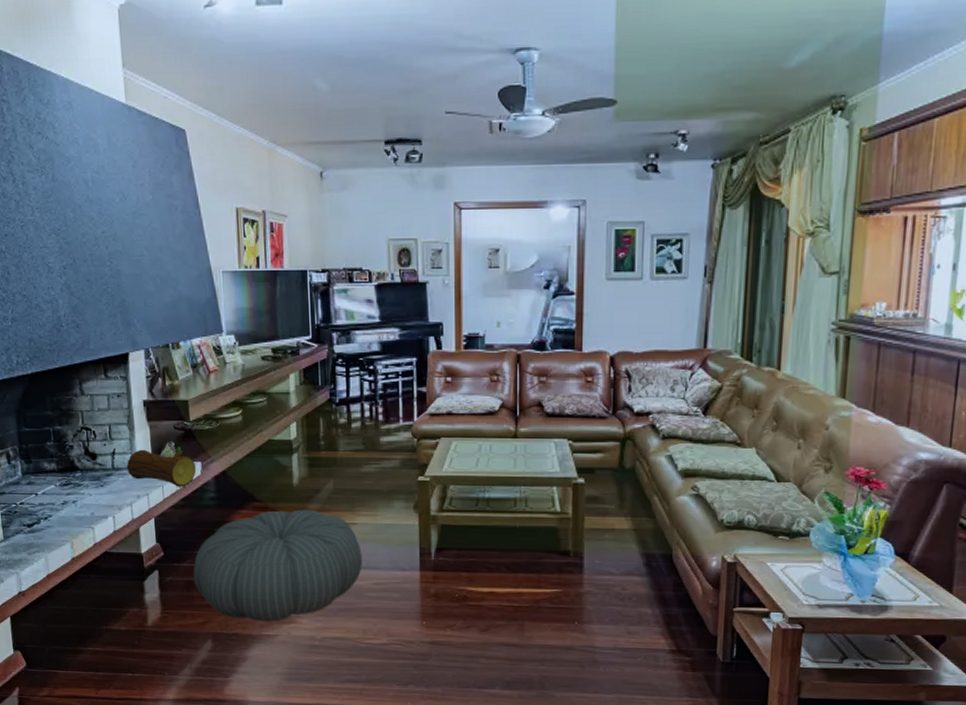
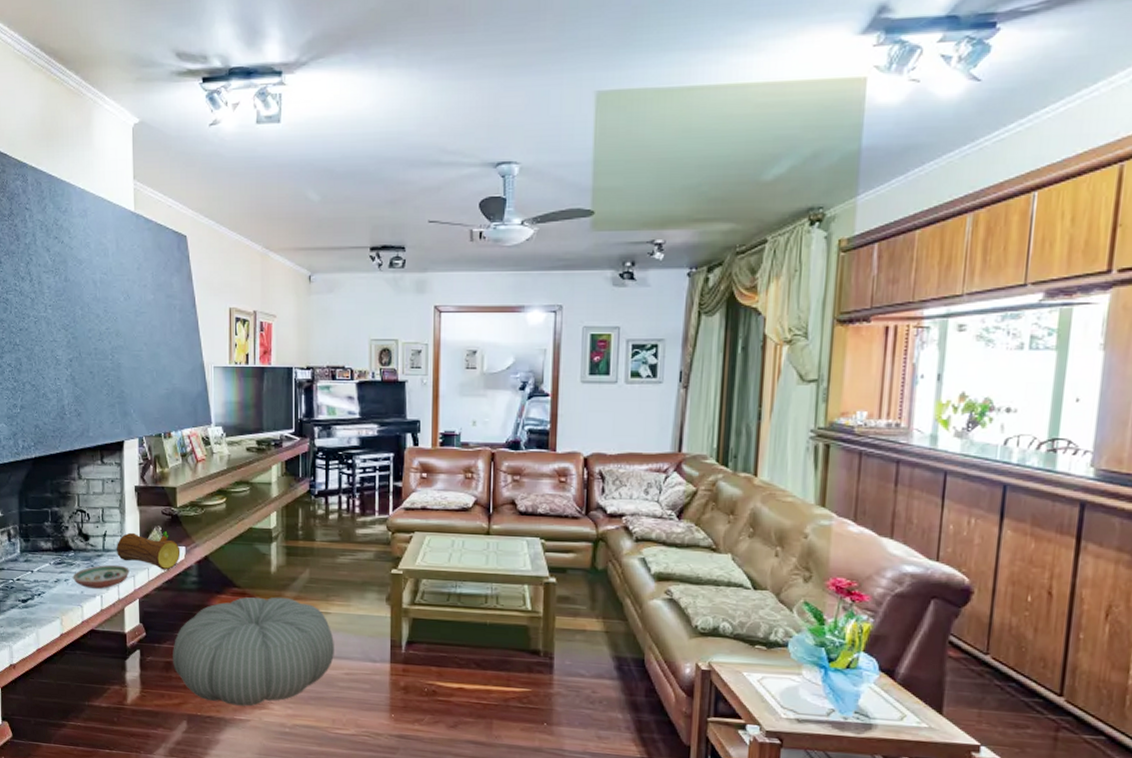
decorative bowl: none [81,483,143,511] -> present [73,564,130,590]

